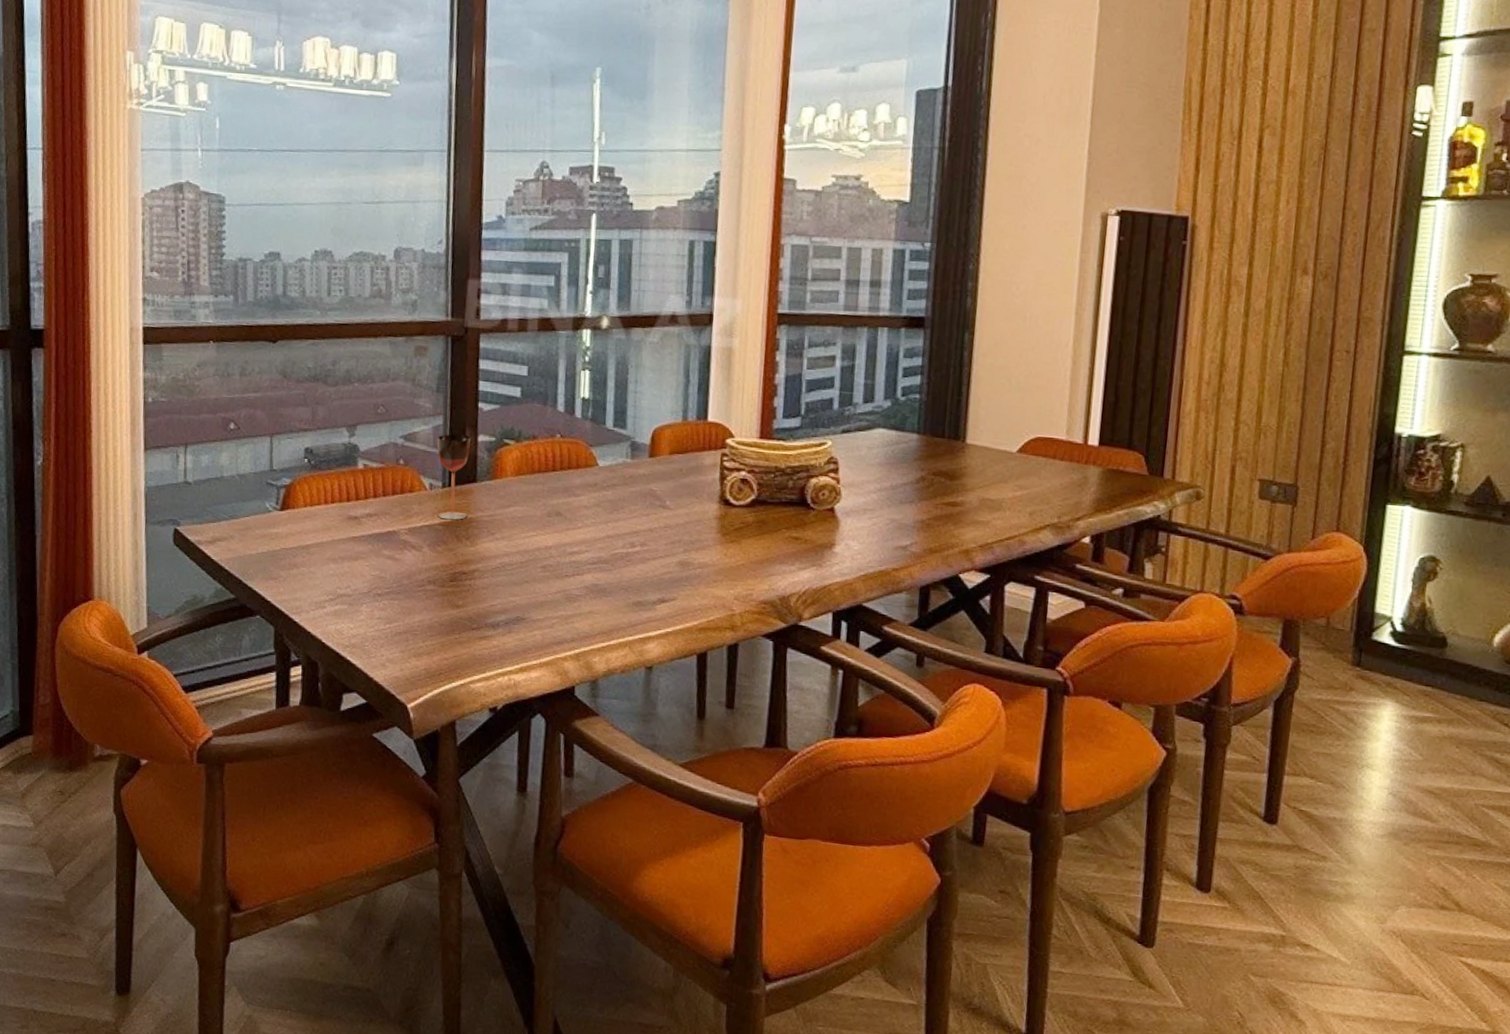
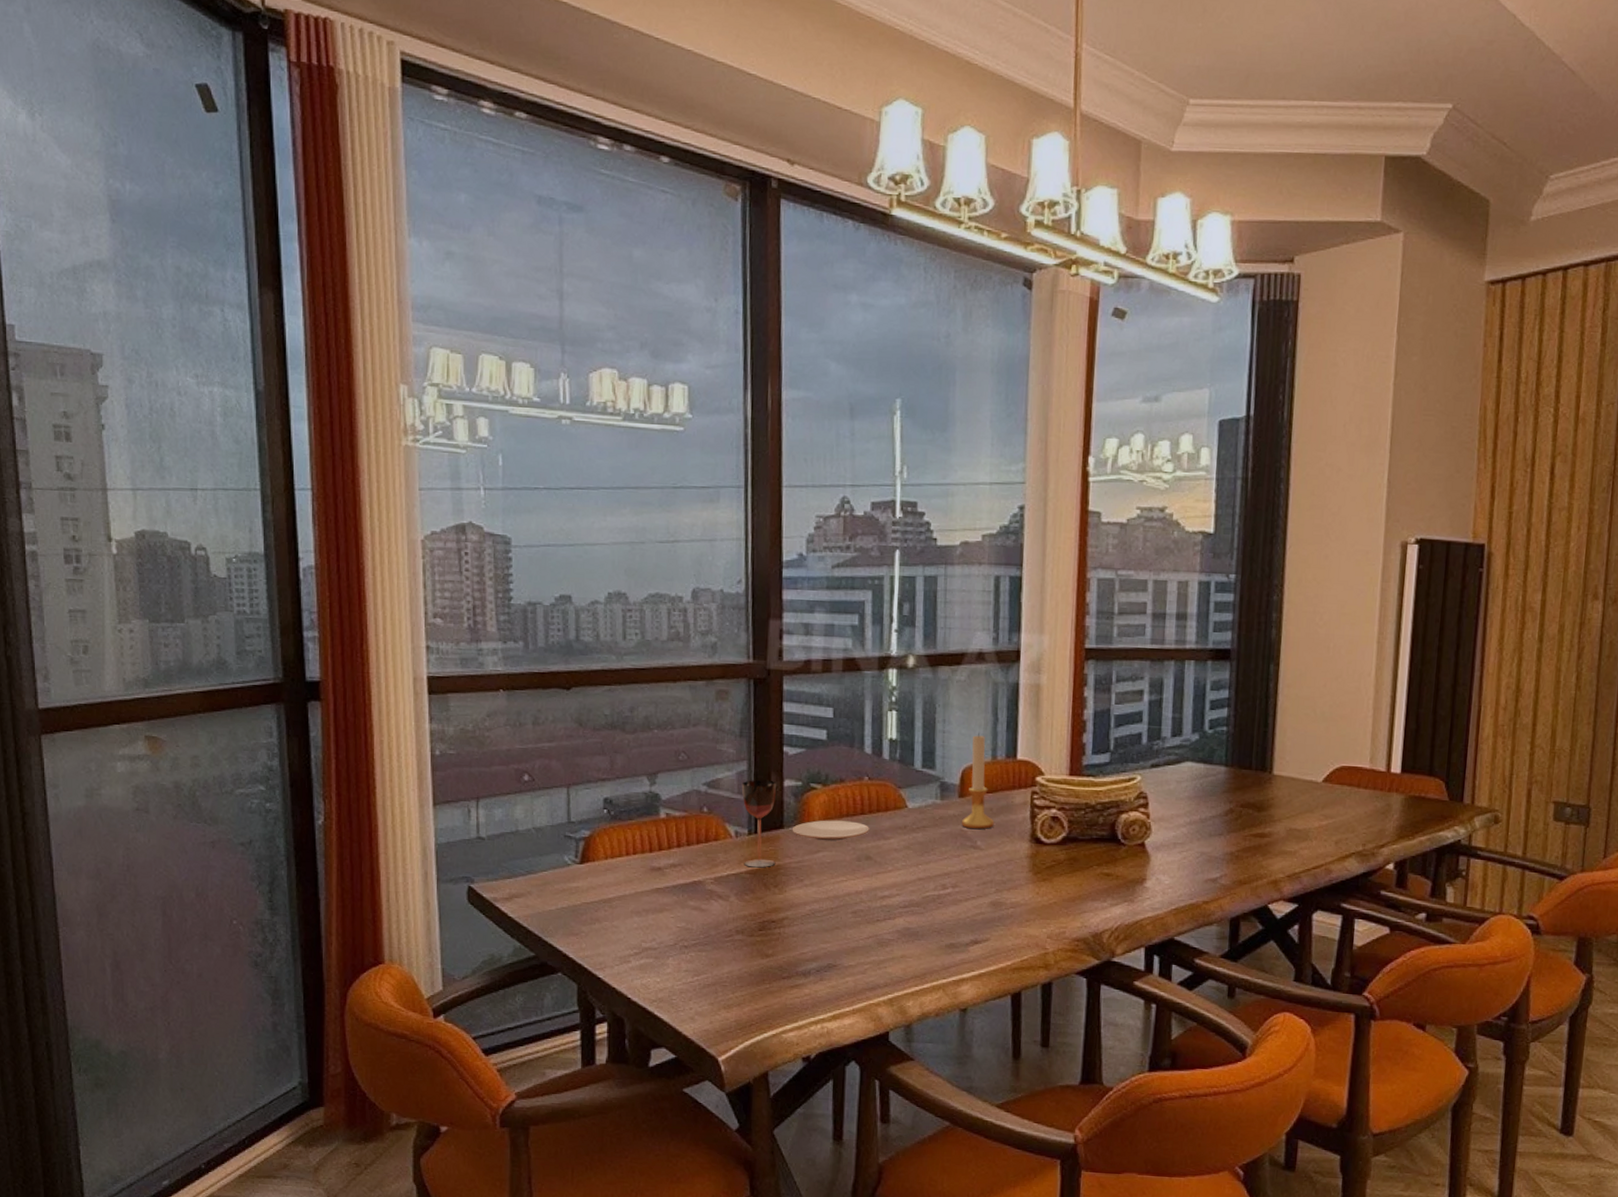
plate: none [484,475,560,497] -> present [792,820,869,841]
candle holder: none [650,394,684,489] -> present [961,733,994,829]

